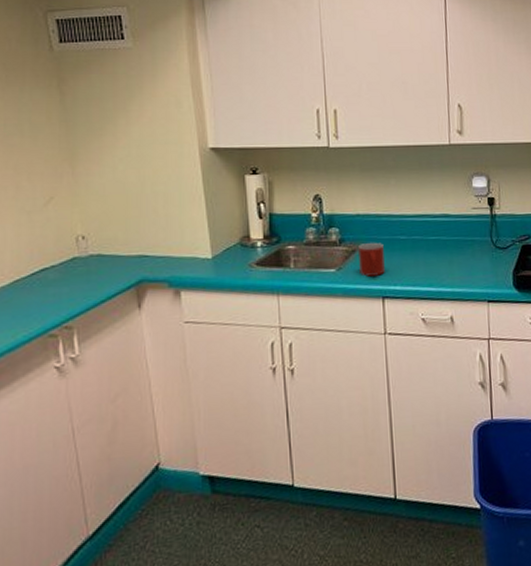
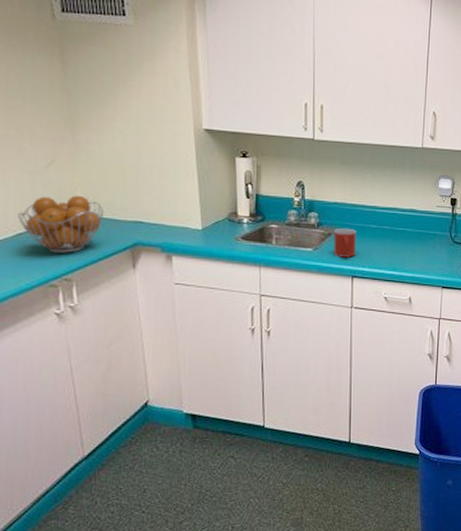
fruit basket: none [15,232,107,298] -> present [18,195,105,253]

